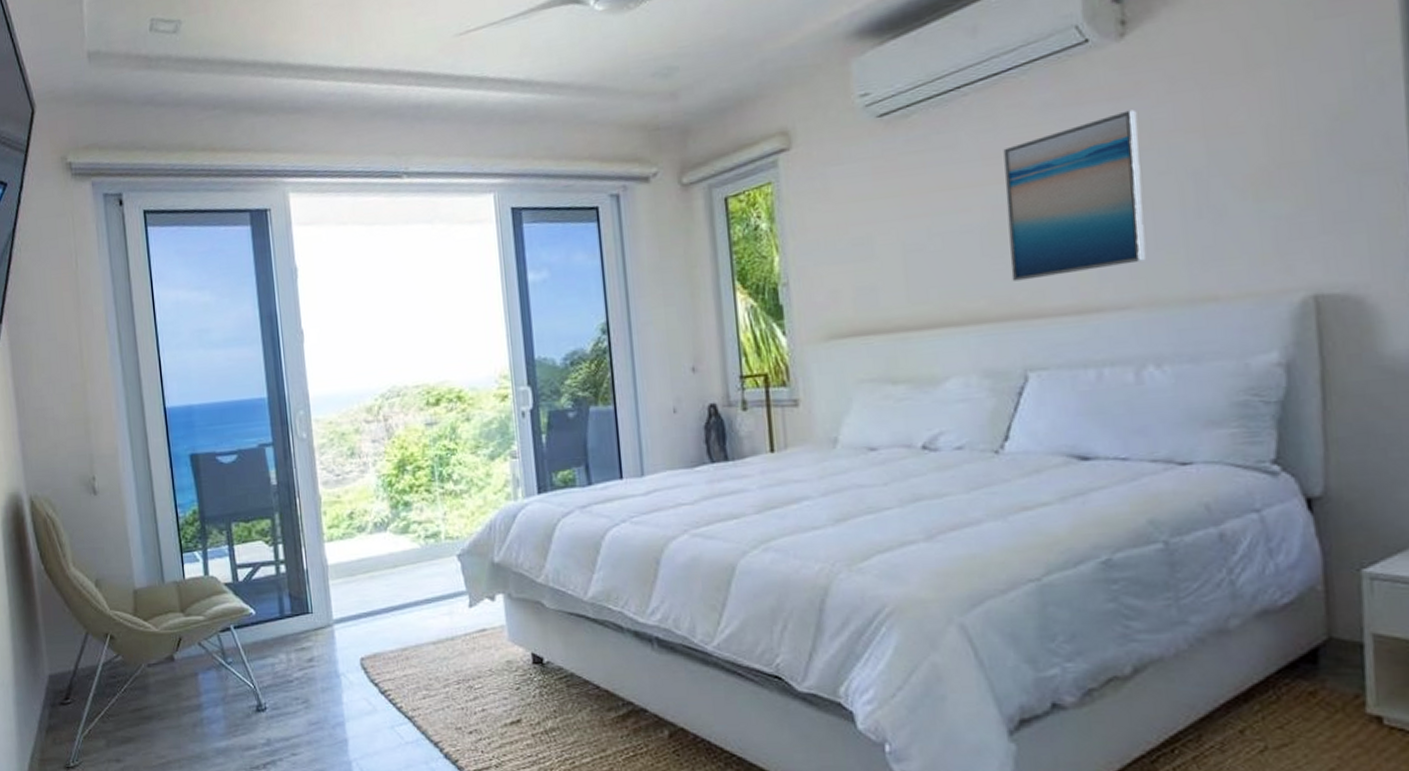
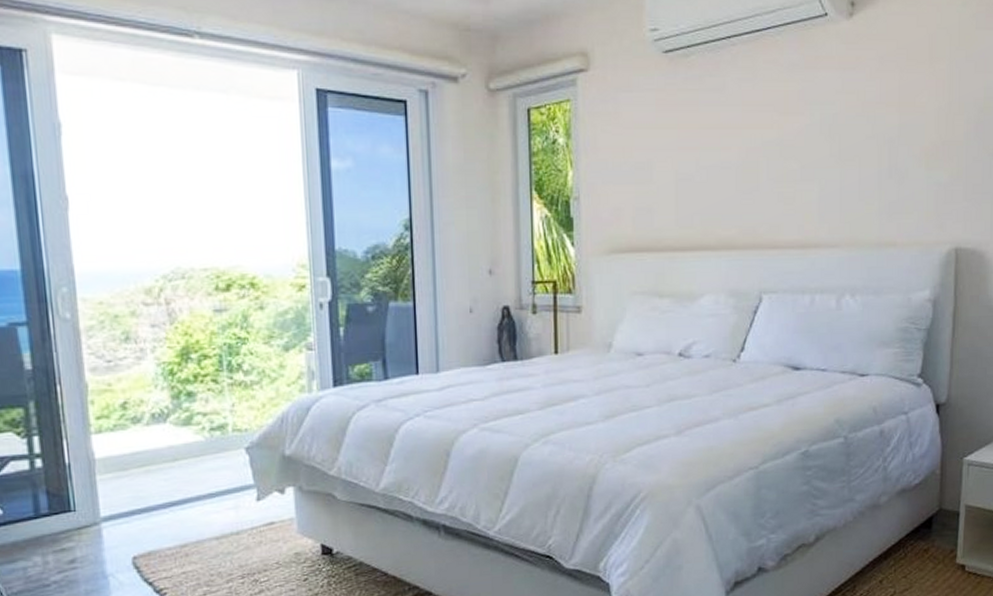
wall art: present [1003,109,1146,282] -> none [756,80,856,216]

